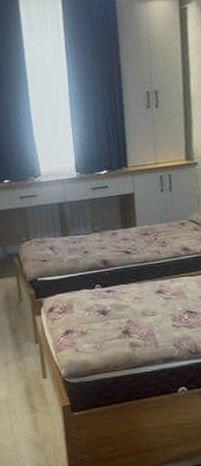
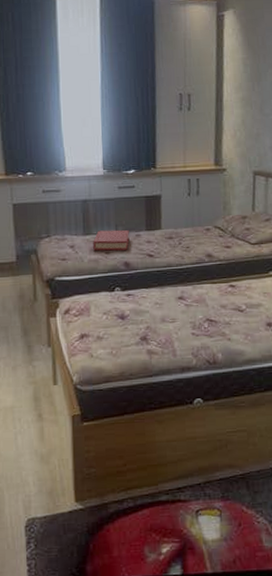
hardback book: none [71,229,106,251] -> present [93,230,130,251]

